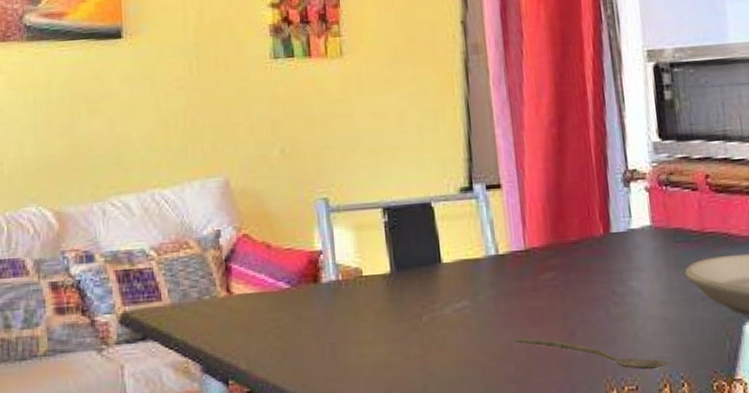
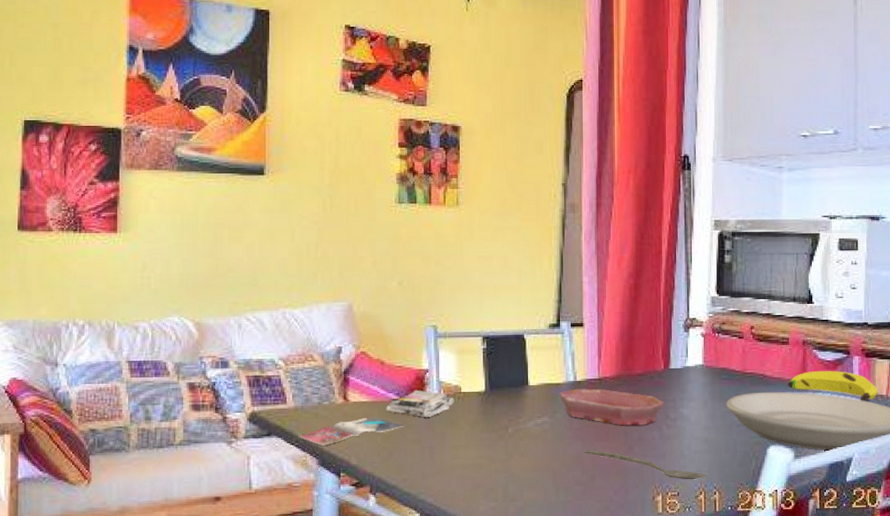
magazine: none [178,275,356,349] -> present [299,389,455,446]
bowl: none [478,262,609,307] -> present [558,388,665,426]

